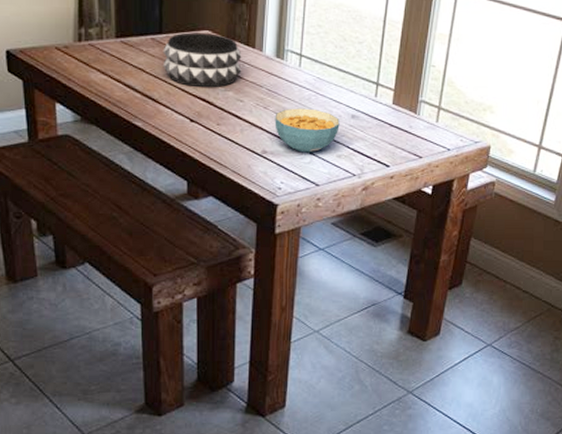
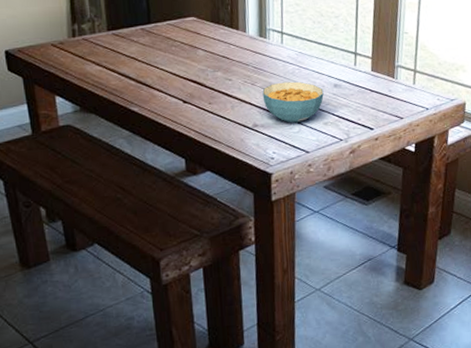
decorative bowl: present [163,32,242,88] -> none [152,19,228,71]

